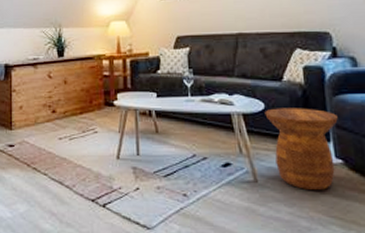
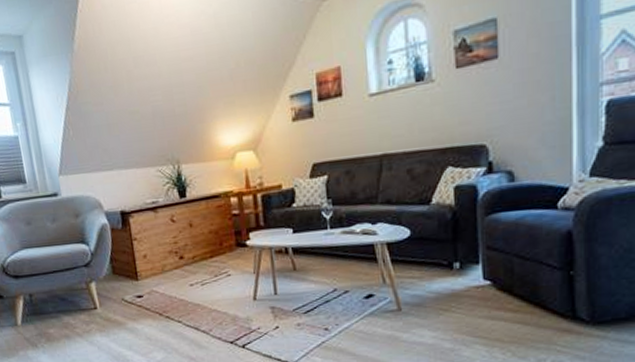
side table: present [264,108,338,190] -> none [410,231,489,314]

